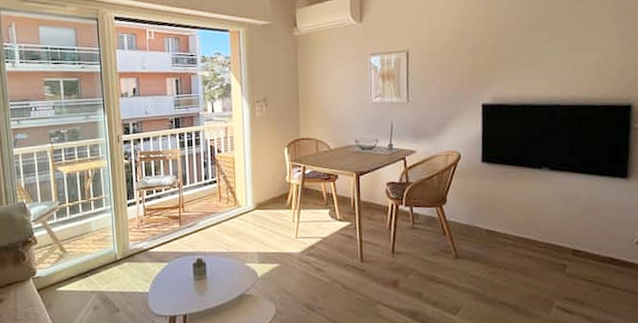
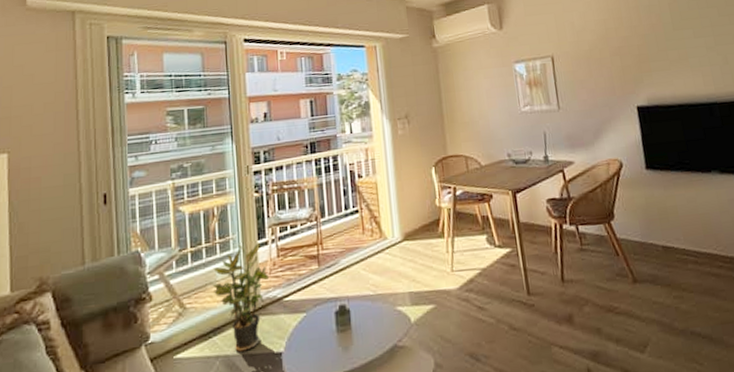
potted plant: none [88,202,137,289] -> present [212,242,270,352]

